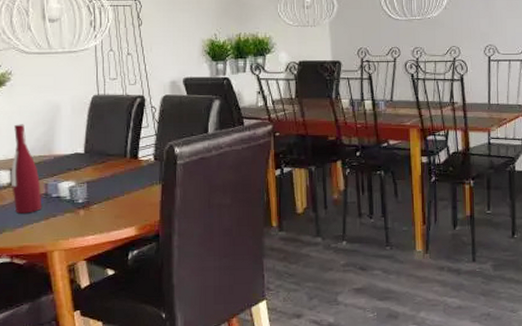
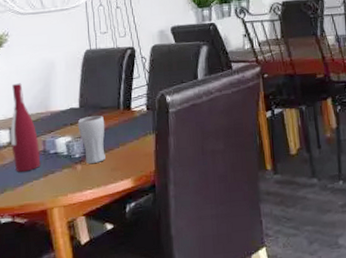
drinking glass: none [82,162,111,209] -> present [77,115,105,164]

